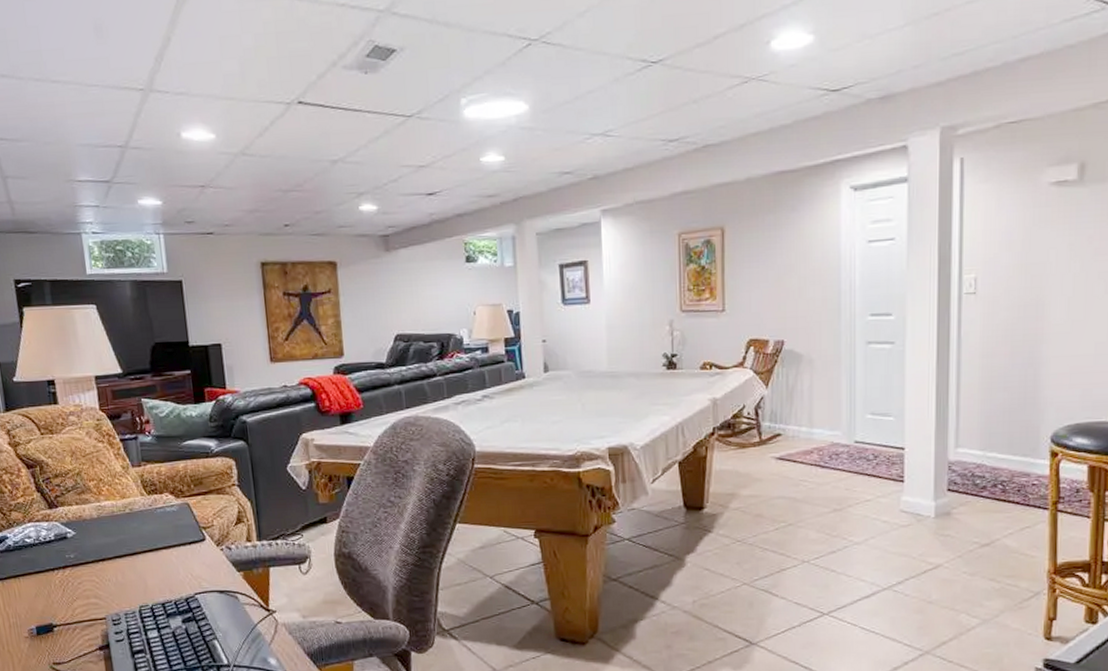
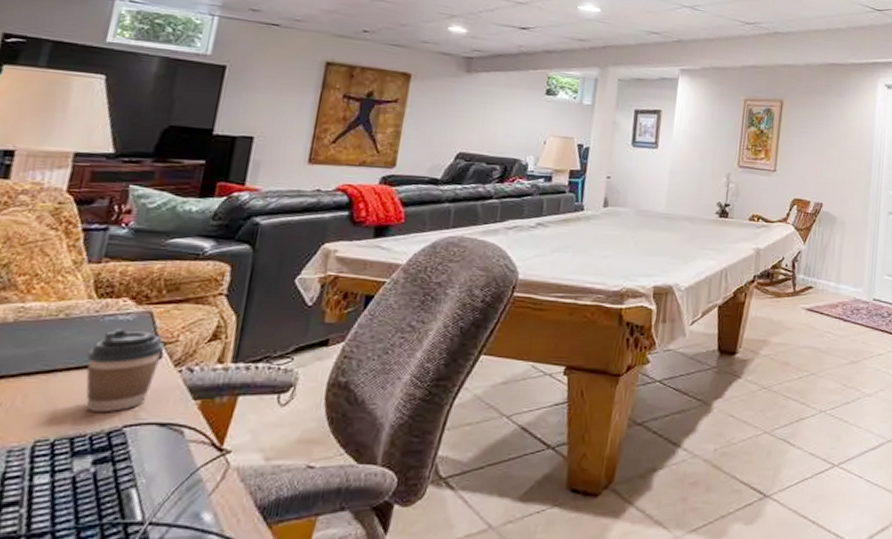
coffee cup: none [153,518,205,583] -> present [86,329,164,412]

